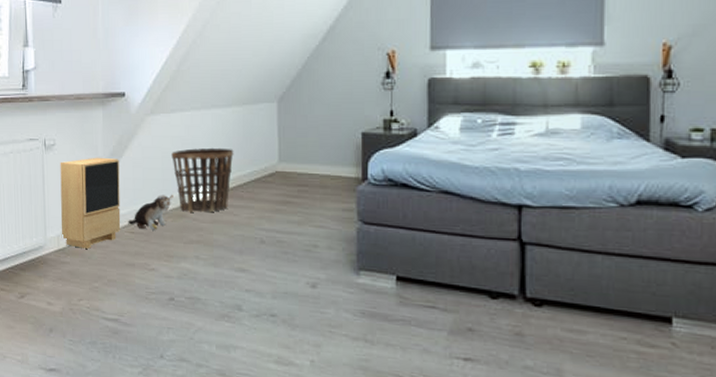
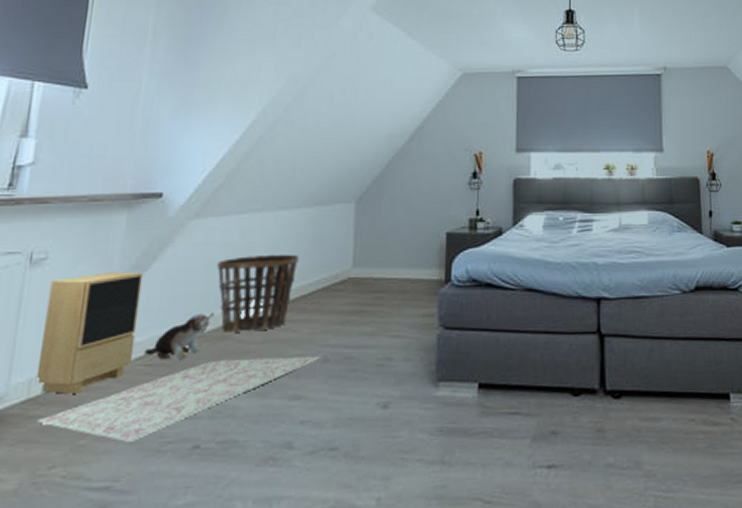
rug: none [67,233,258,289] -> present [37,355,320,442]

